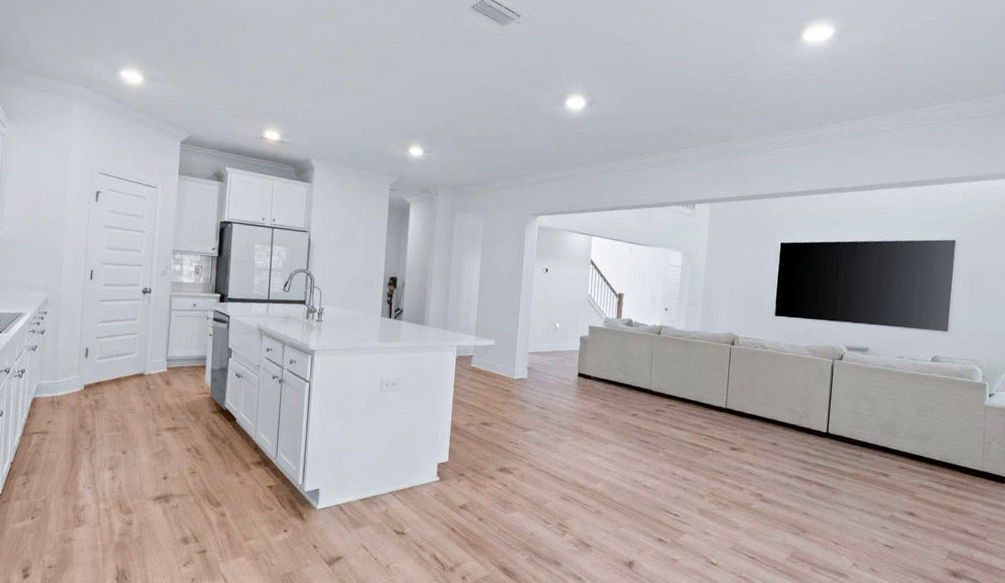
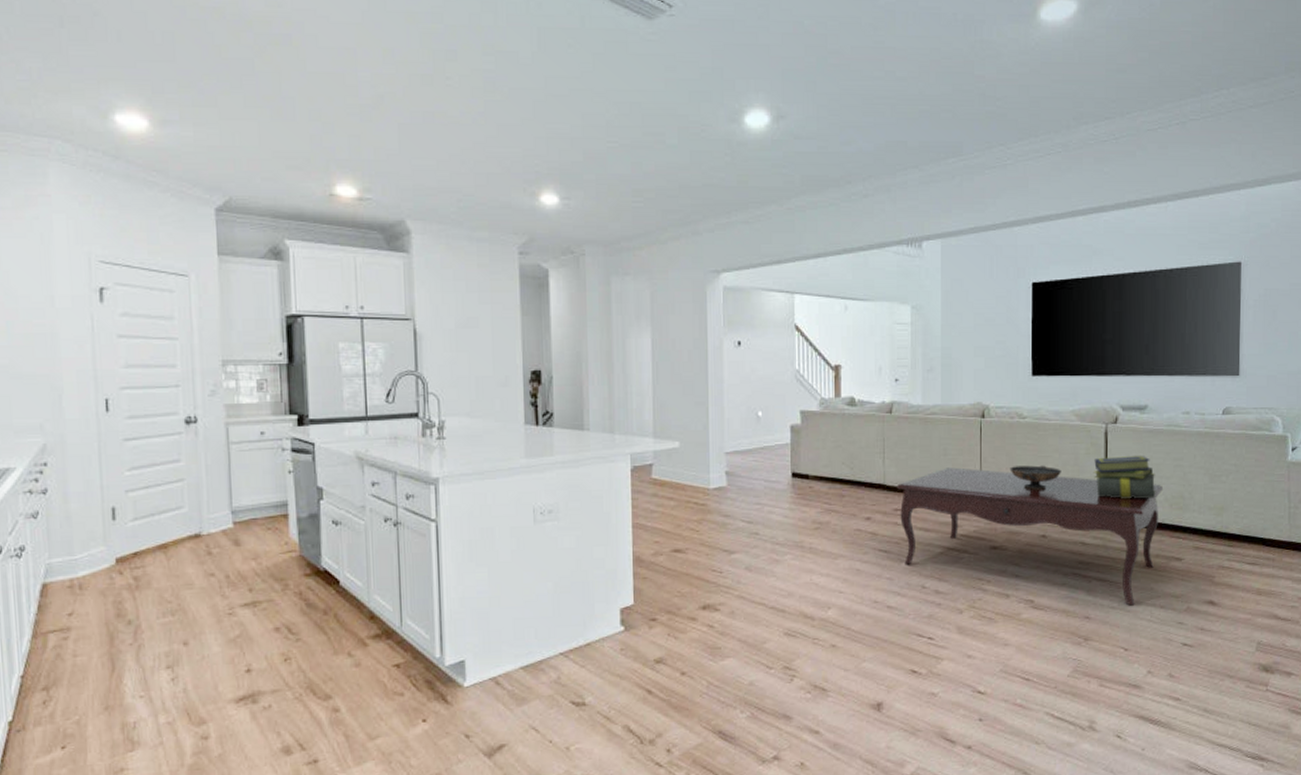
coffee table: none [659,381,878,509] -> present [896,467,1164,606]
decorative bowl: none [751,385,793,407] -> present [1010,465,1061,490]
stack of books: none [819,386,871,424] -> present [1093,456,1156,500]

